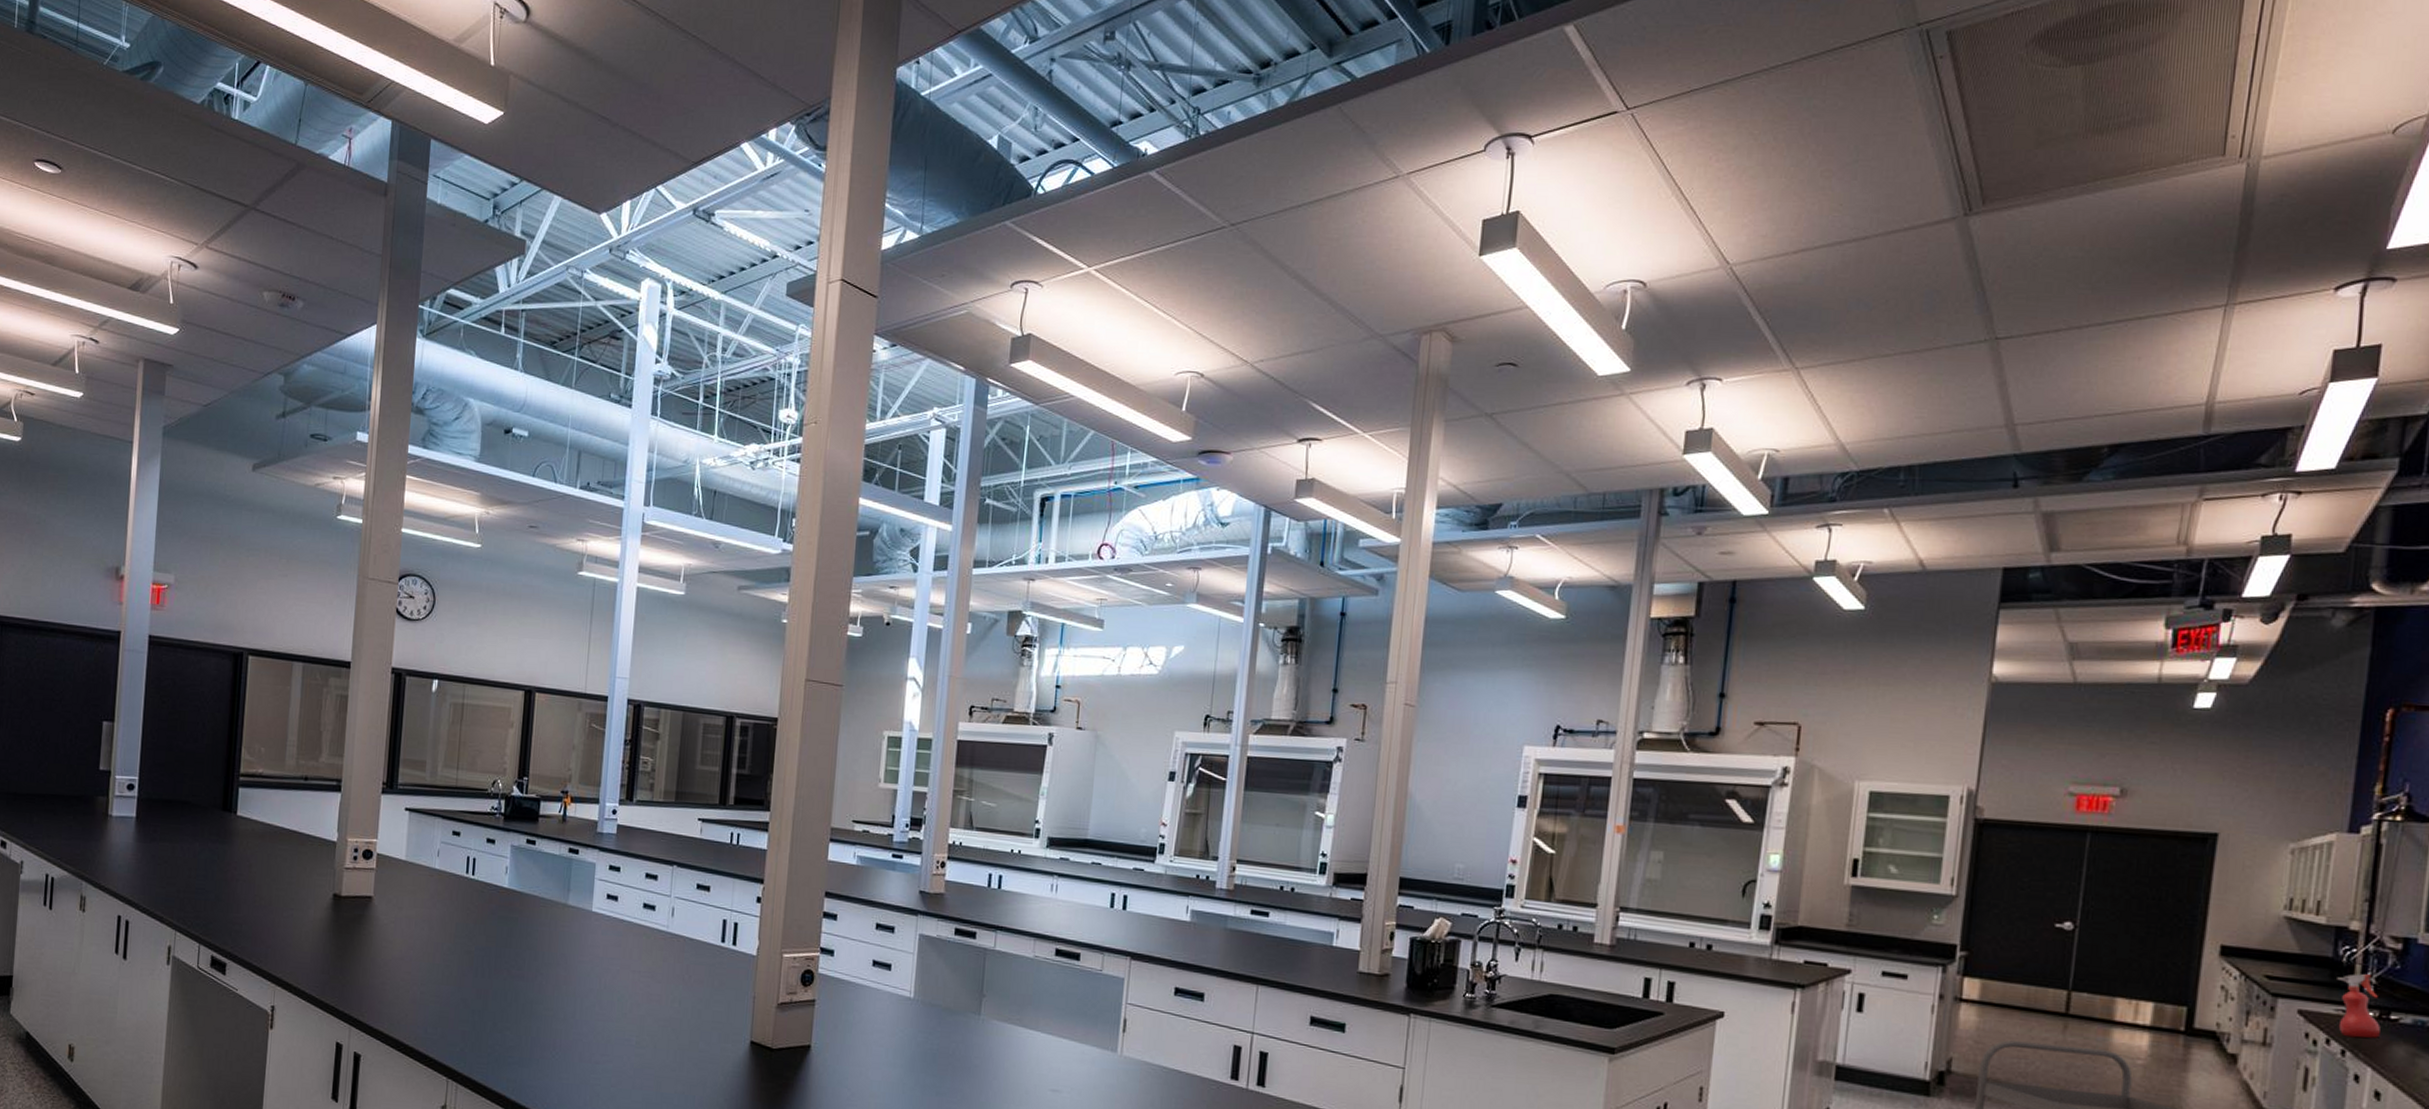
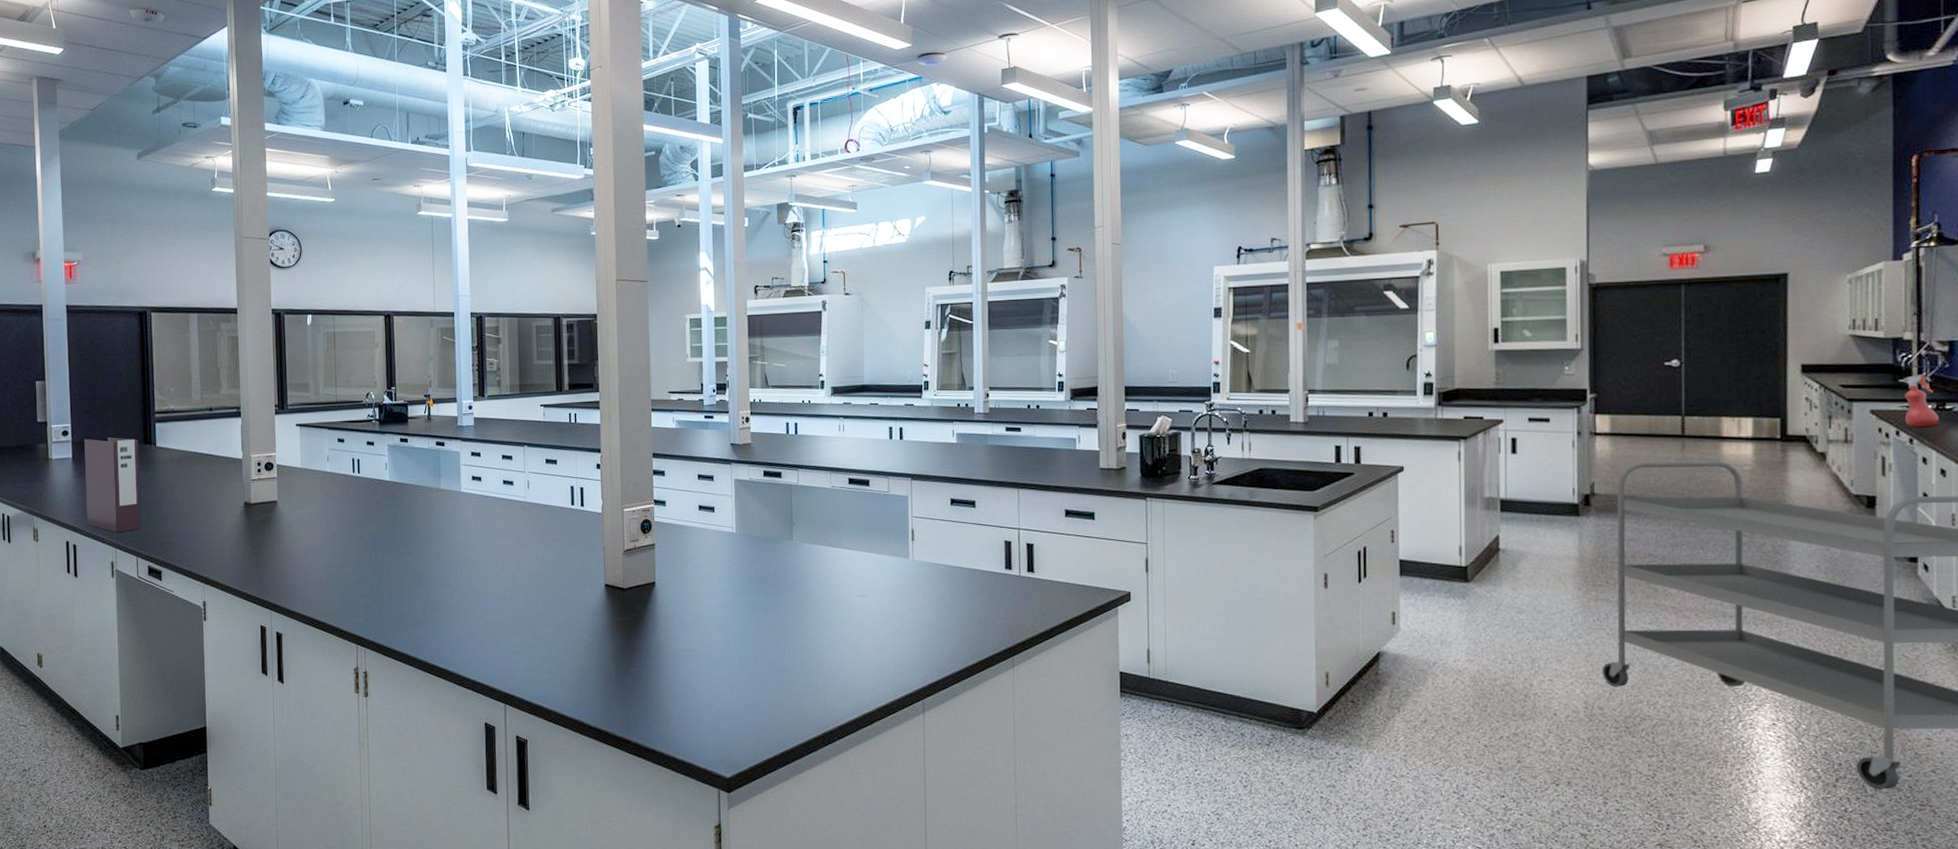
binder: none [145,797,216,913] -> present [84,437,142,533]

